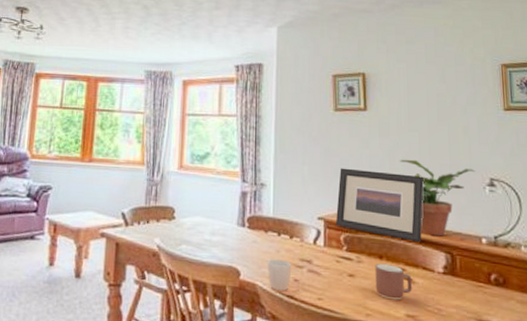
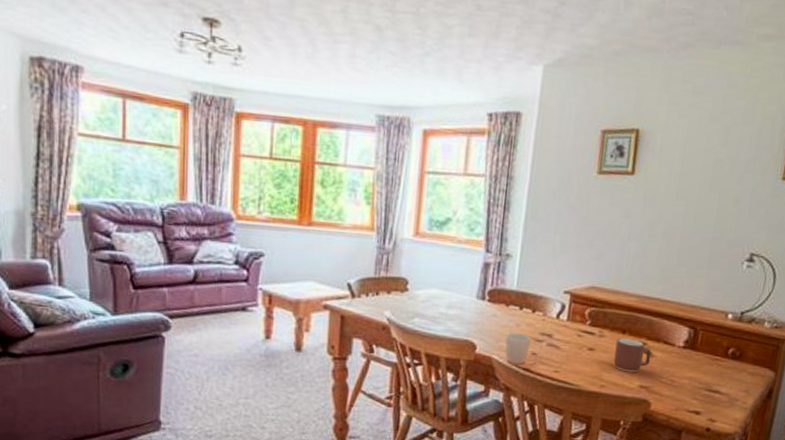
picture frame: present [335,168,424,243] -> none [581,239,682,318]
potted plant: present [399,159,475,237] -> none [660,230,737,312]

